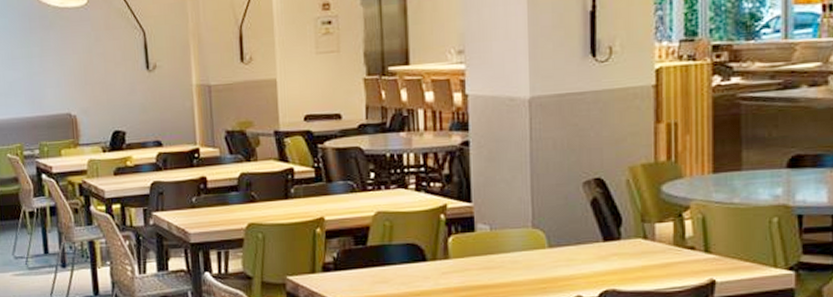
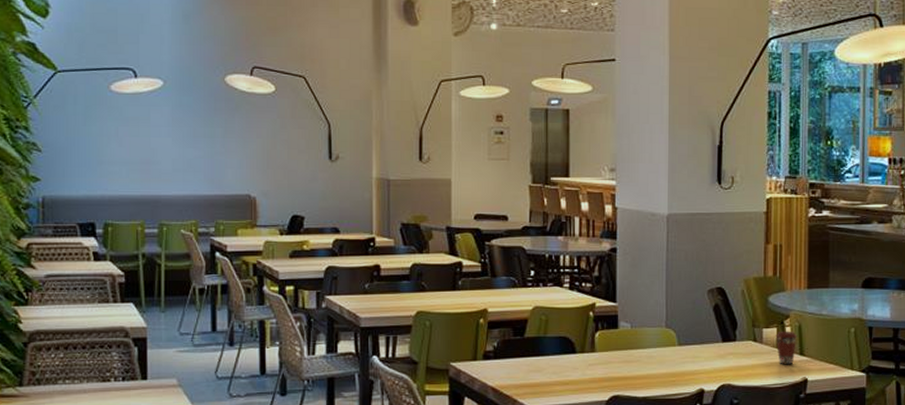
coffee cup: none [672,225,701,265] -> present [775,332,798,365]

